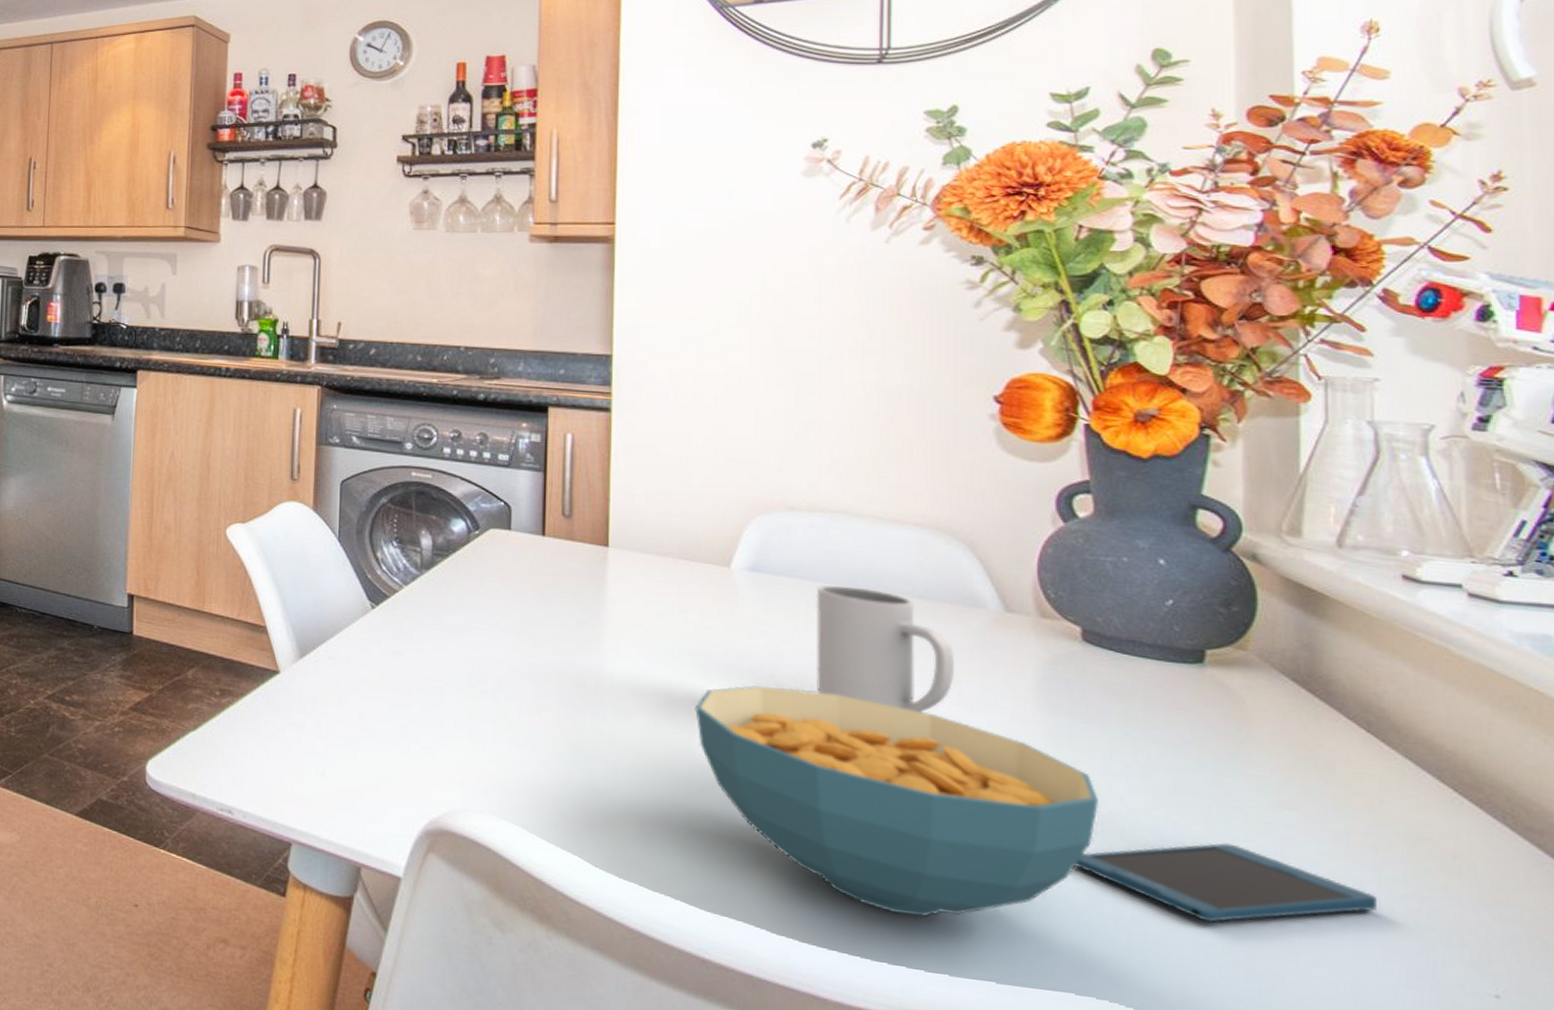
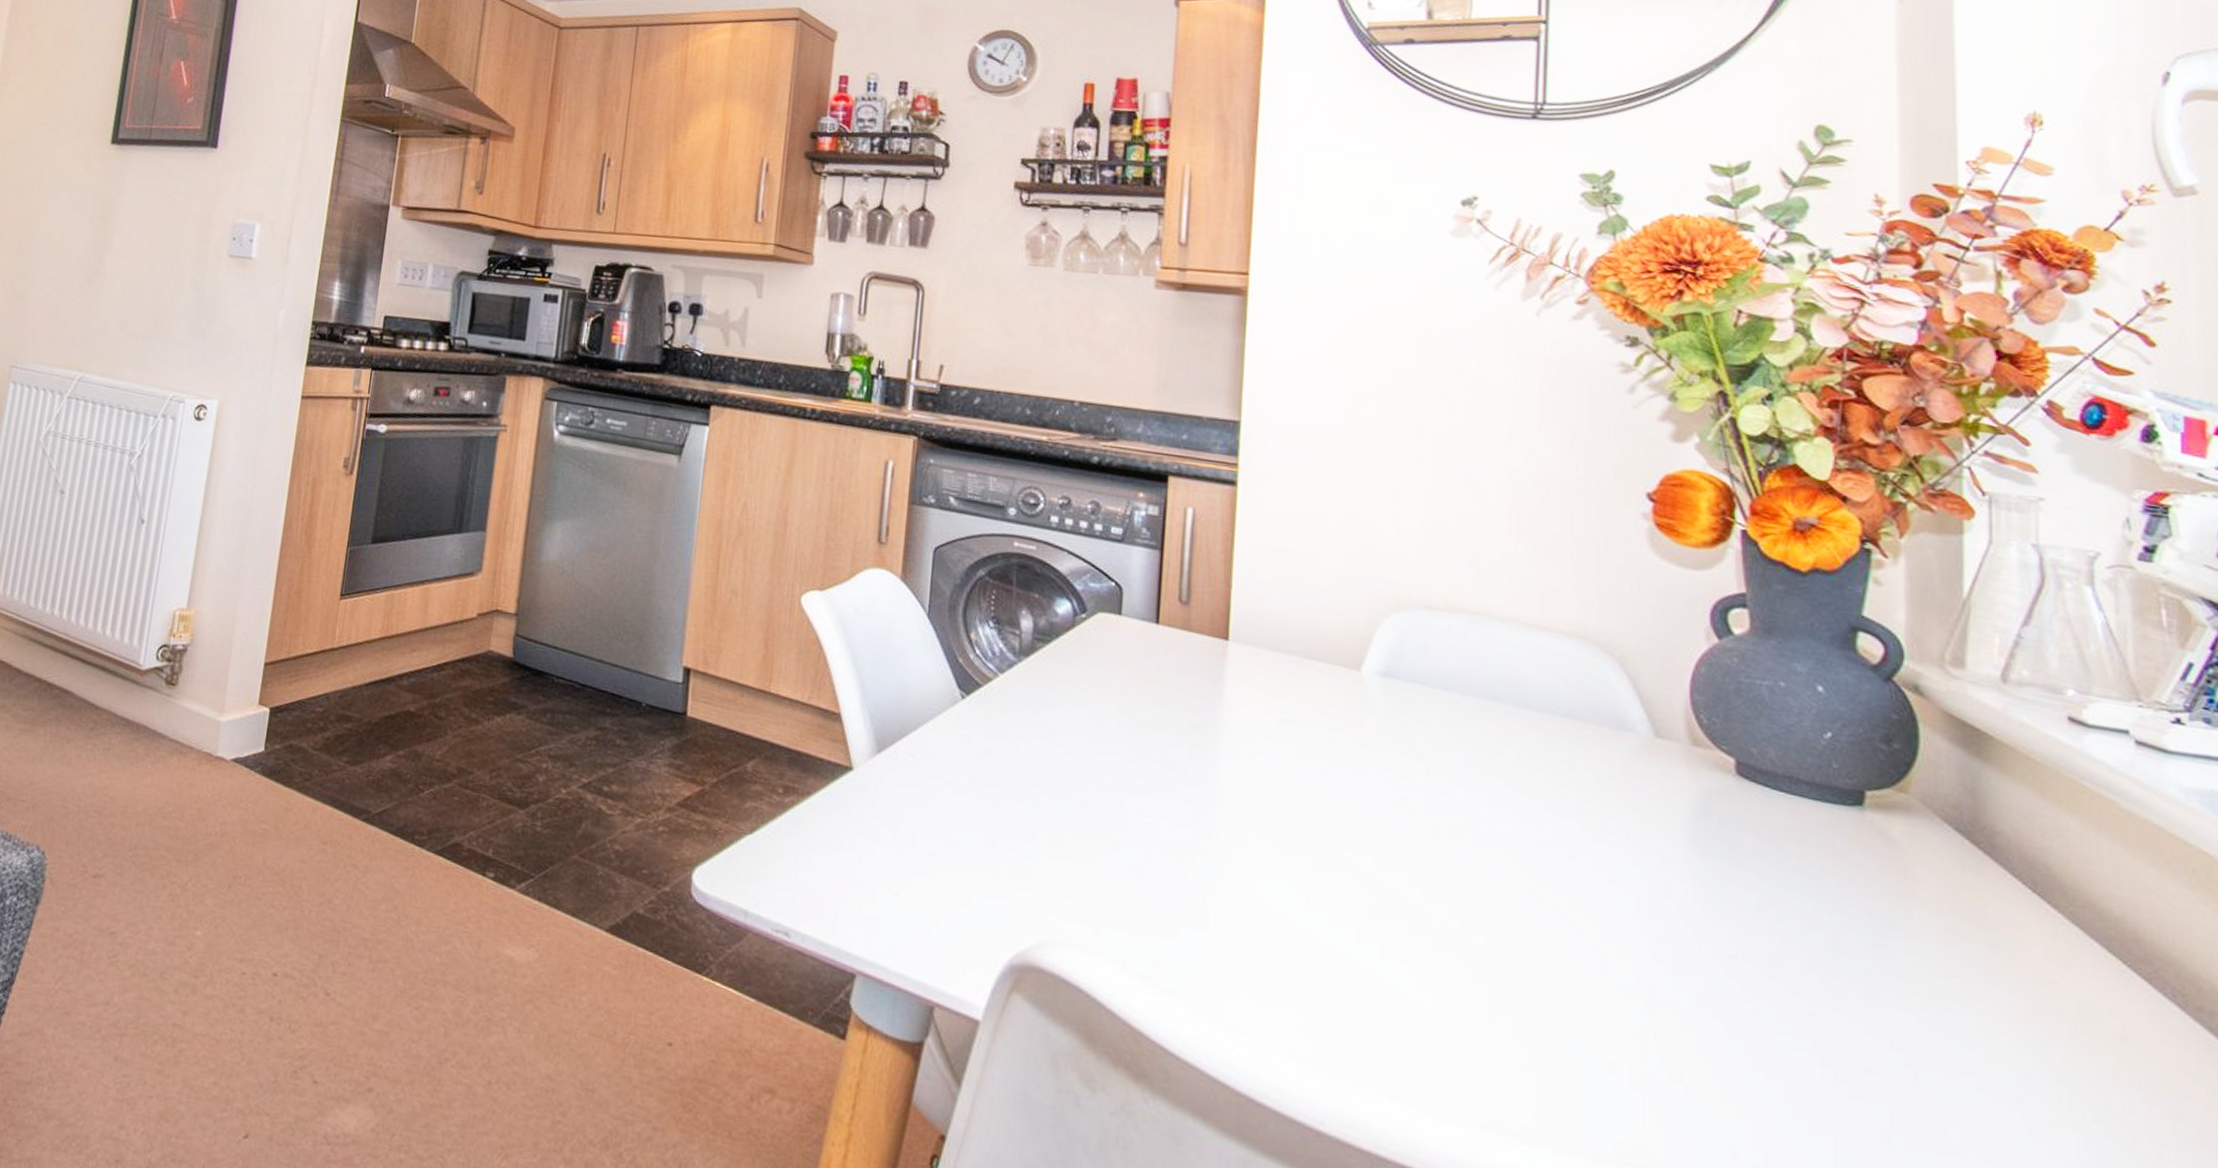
cereal bowl: present [695,686,1098,917] -> none [1317,809,1751,1089]
mug: present [816,584,954,713] -> none [1451,695,1600,849]
smartphone: present [1075,843,1377,923] -> none [1725,1013,2043,1106]

